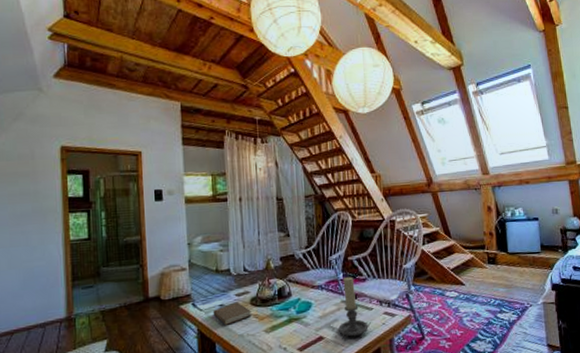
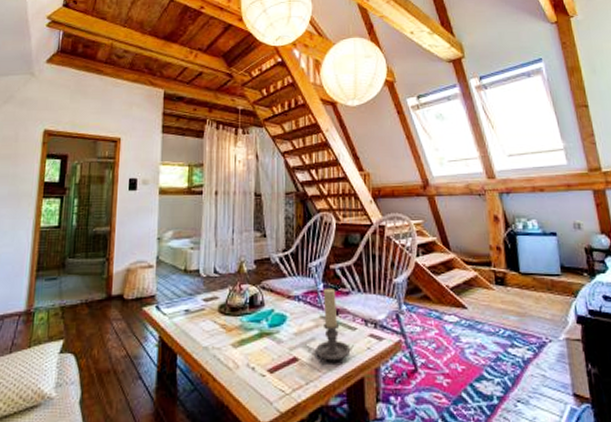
book: present [213,302,251,325] -> none [177,308,219,334]

